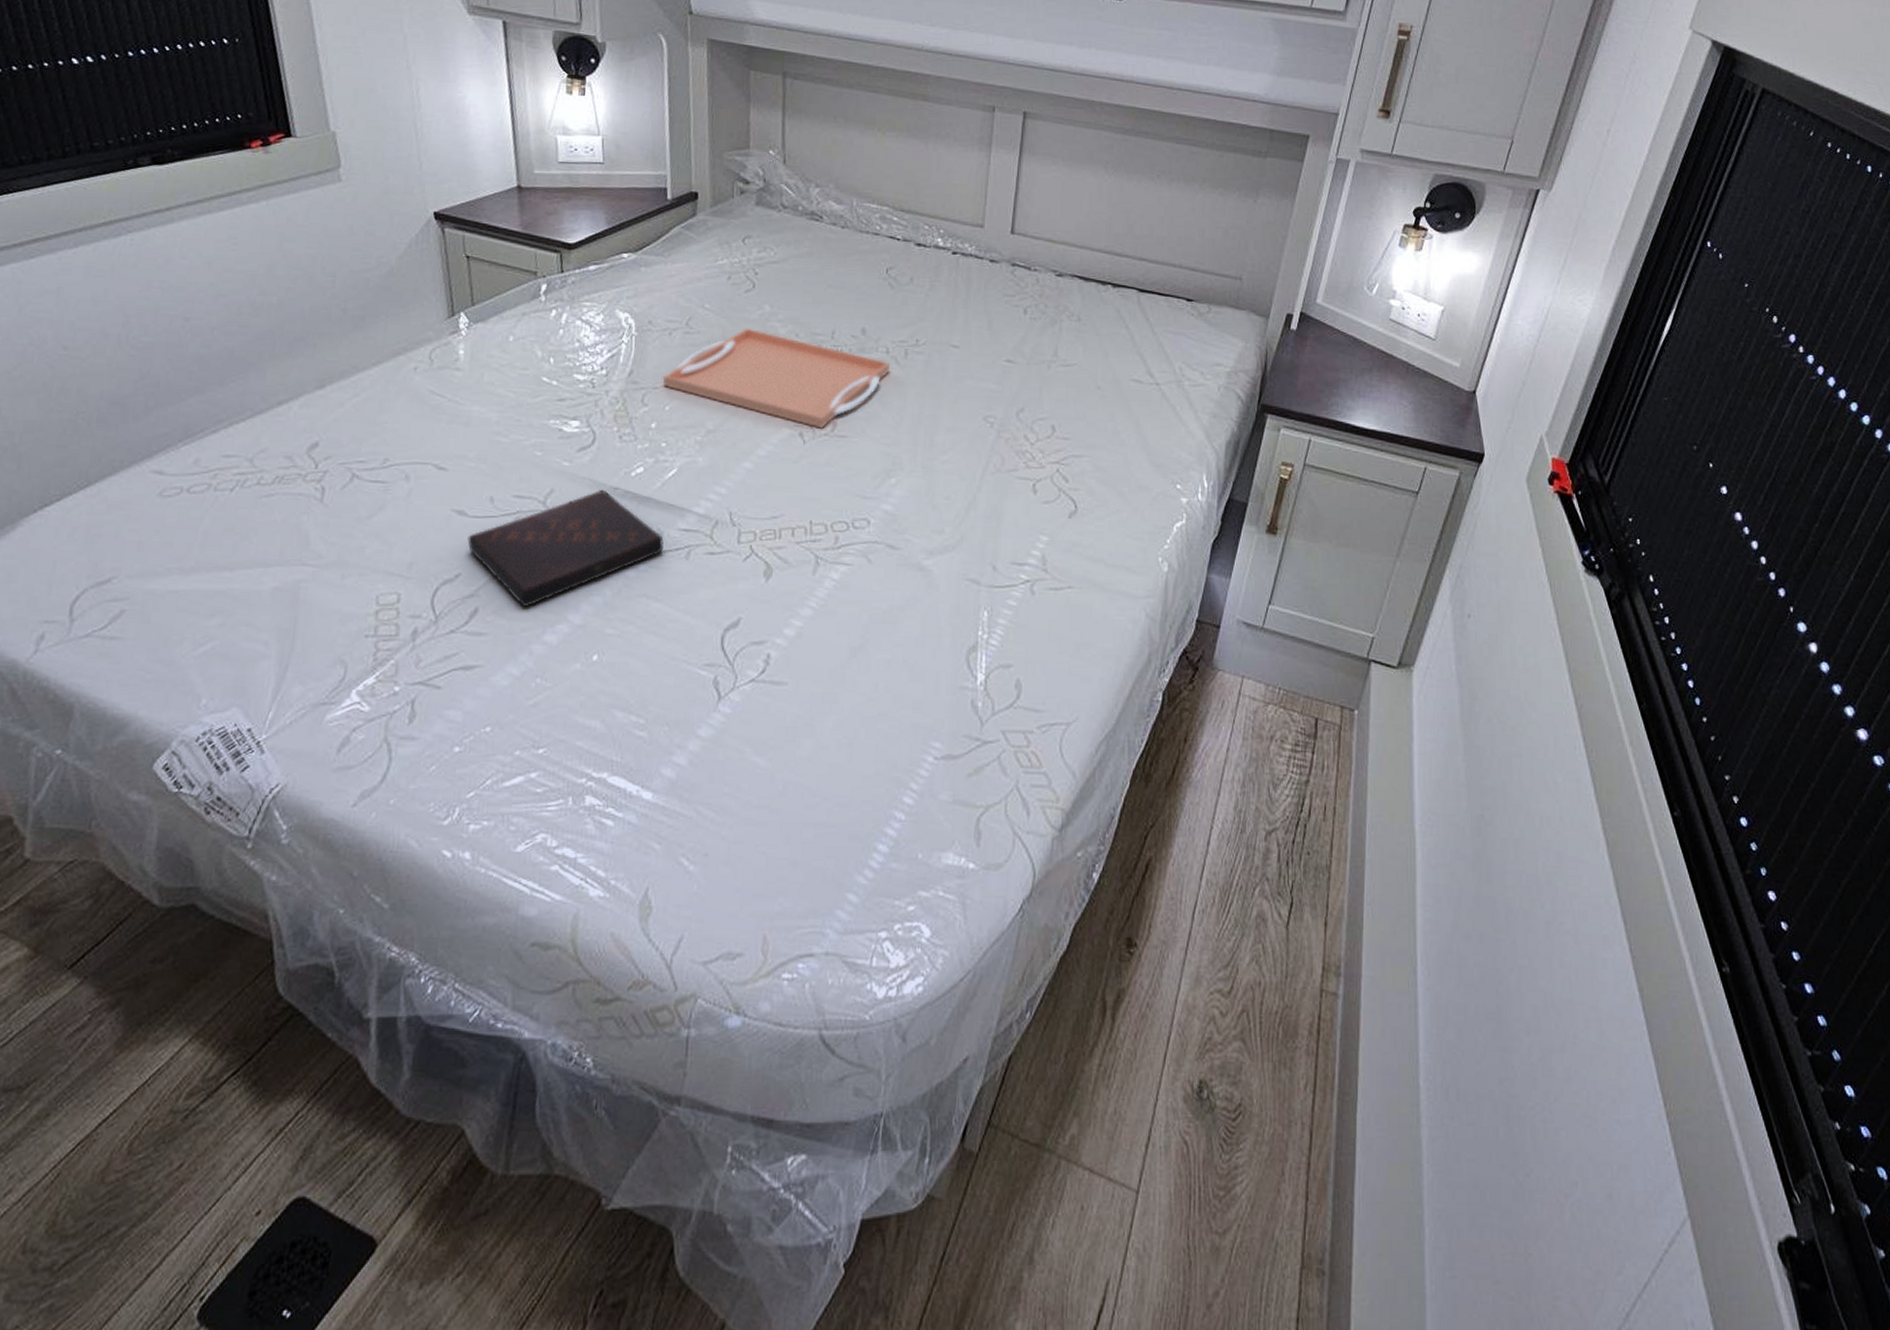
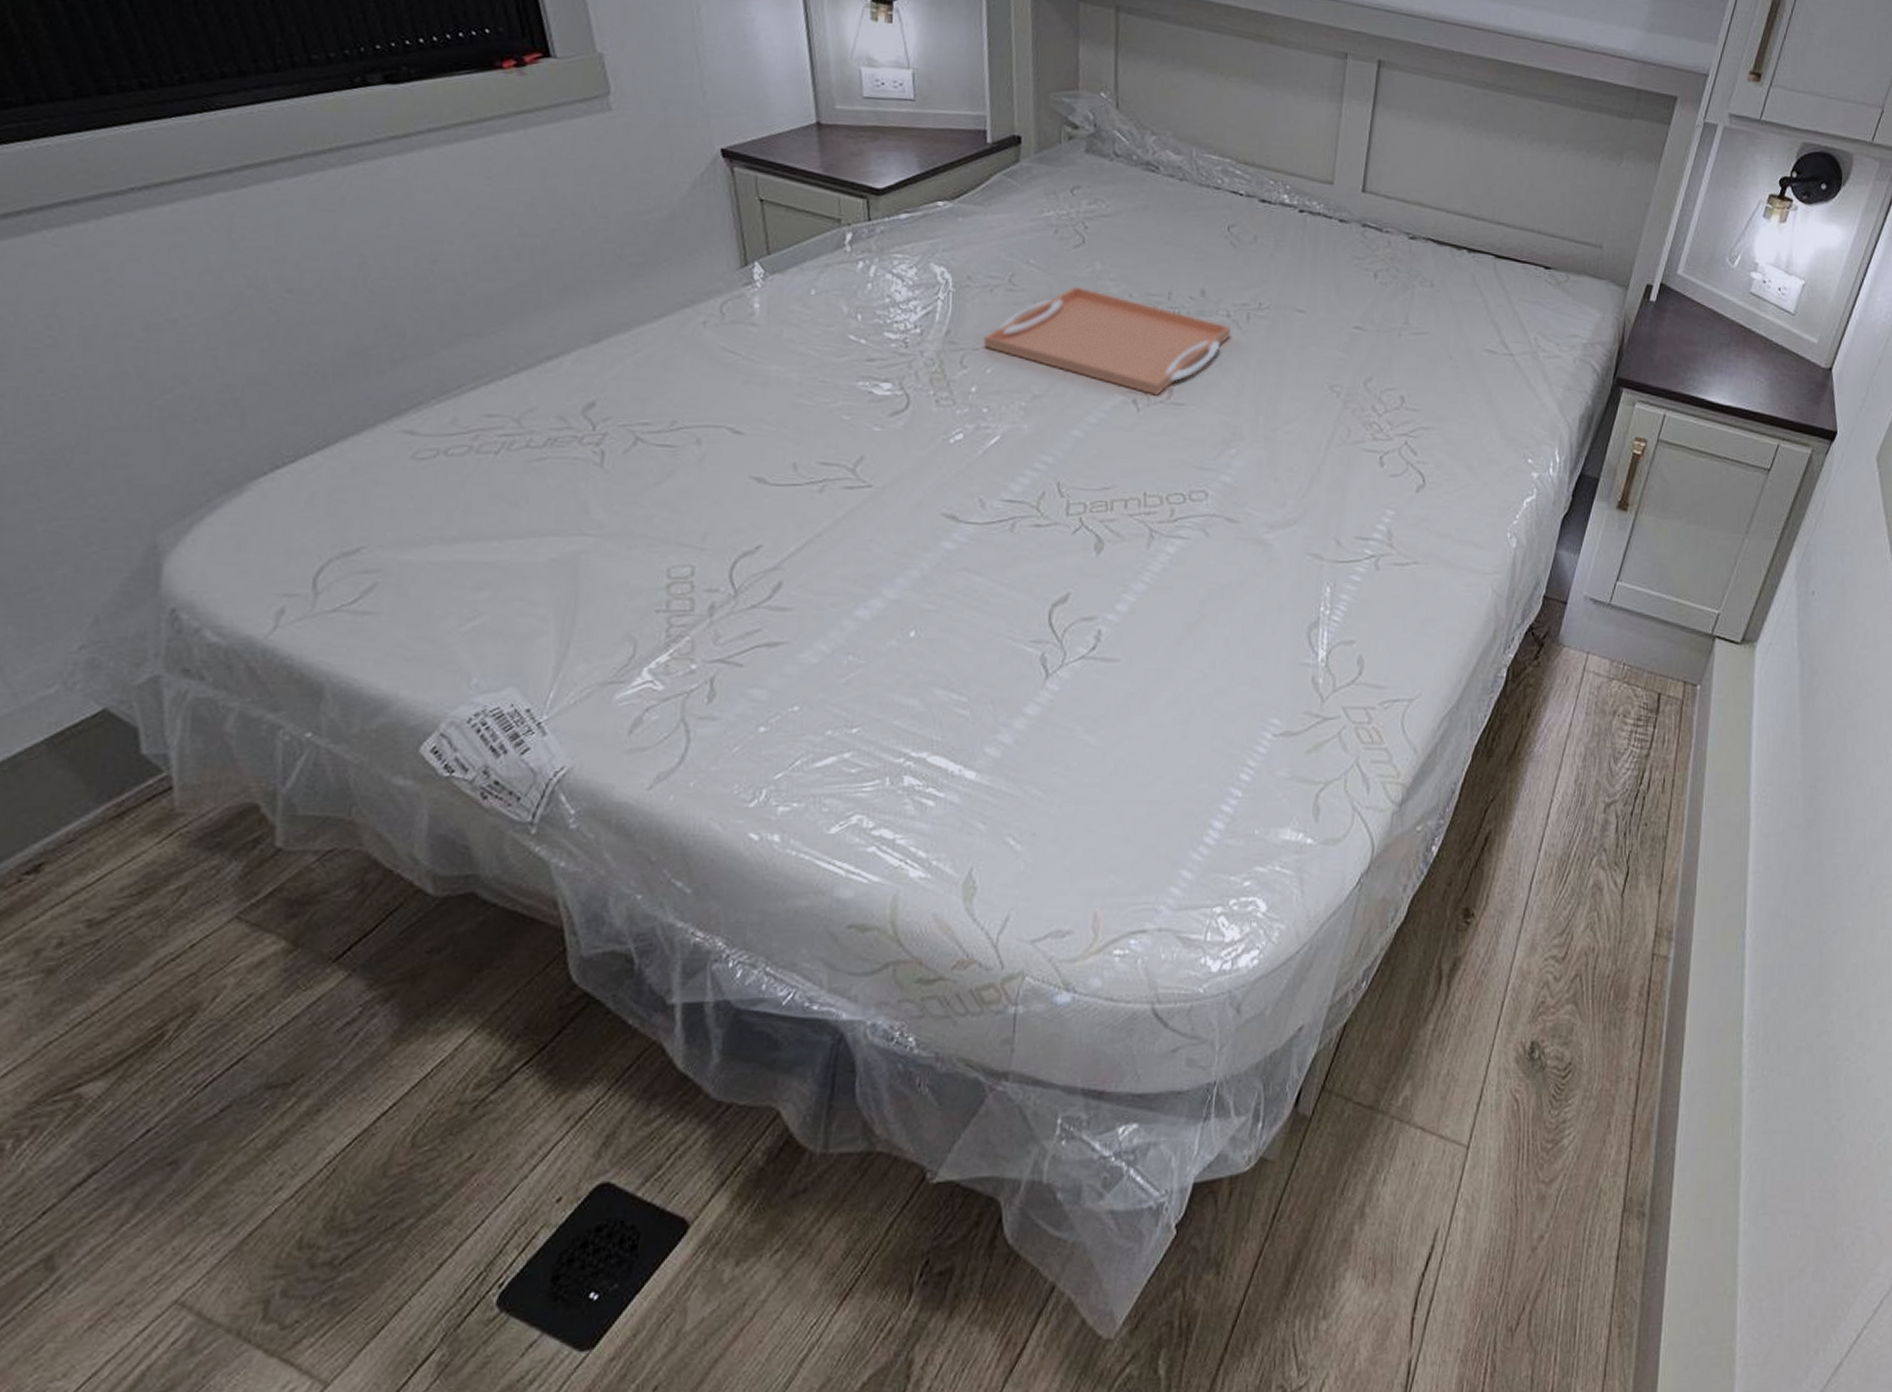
book: present [467,489,664,608] -> none [768,457,986,582]

